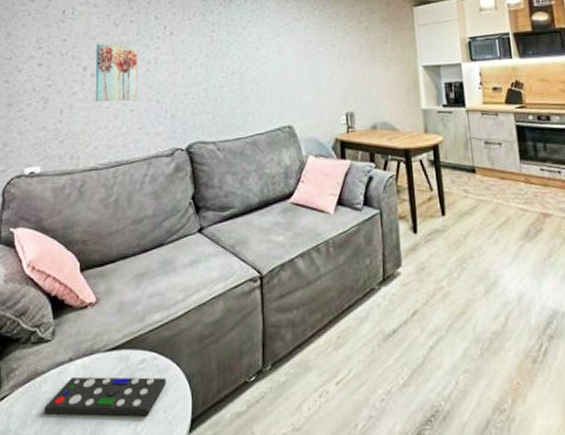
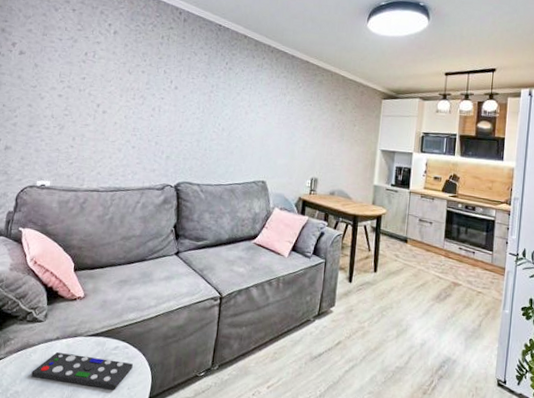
wall art: present [95,43,138,103] -> none [103,86,146,139]

